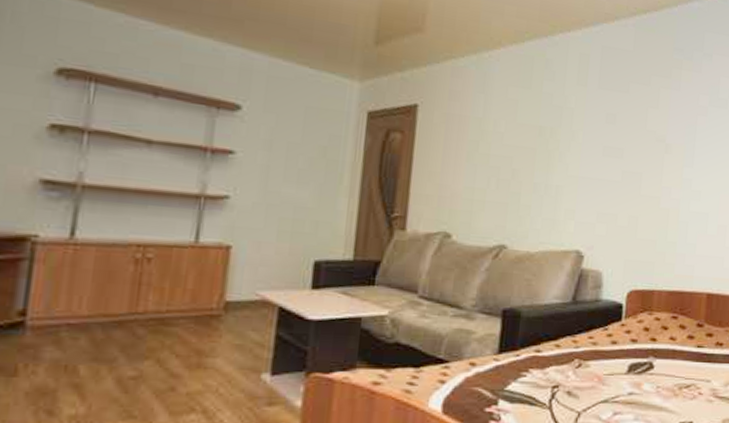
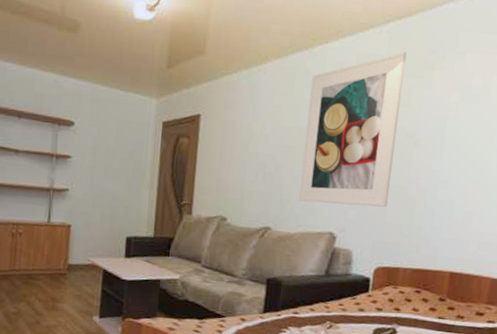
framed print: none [539,48,654,220] -> present [298,52,407,207]

